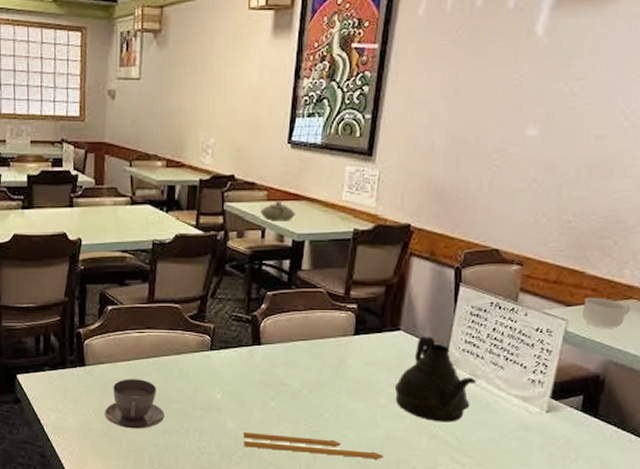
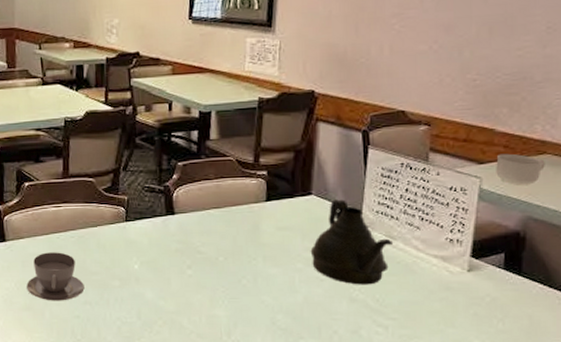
chopsticks: present [242,432,383,459] -> none [162,301,304,324]
teapot: present [260,192,296,222] -> none [166,66,201,94]

